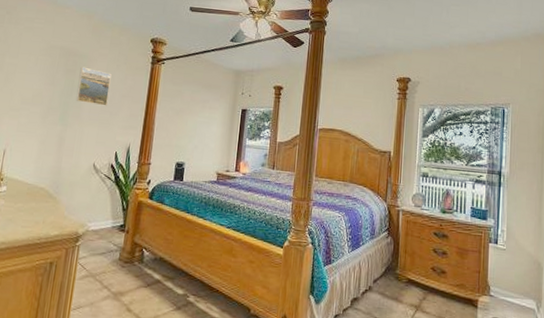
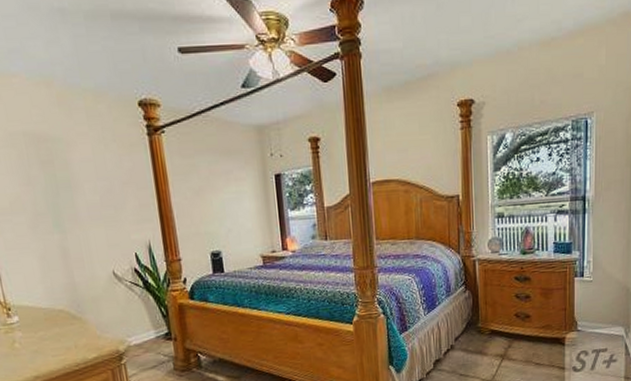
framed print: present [76,66,112,106] -> none [58,154,108,201]

